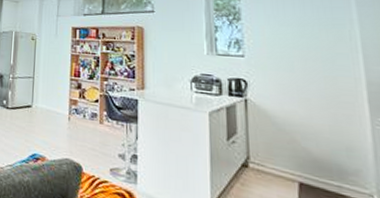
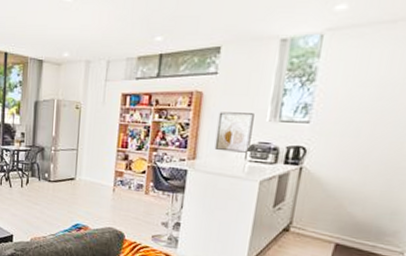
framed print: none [160,45,193,84] -> present [214,112,254,153]

